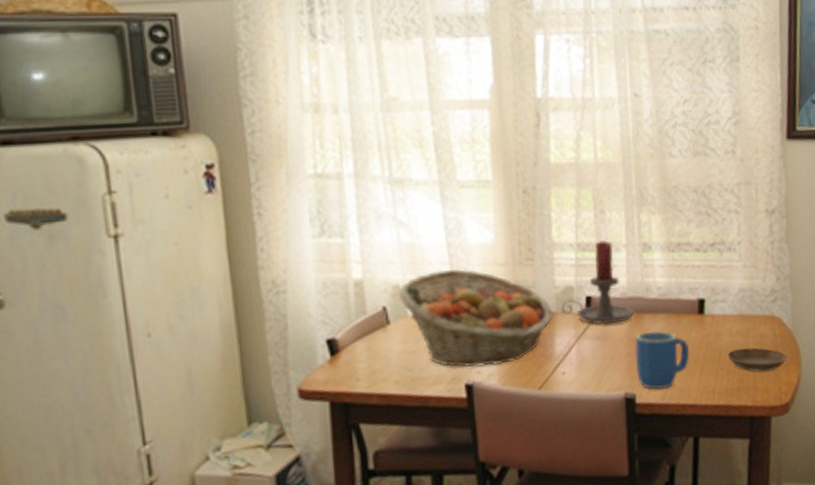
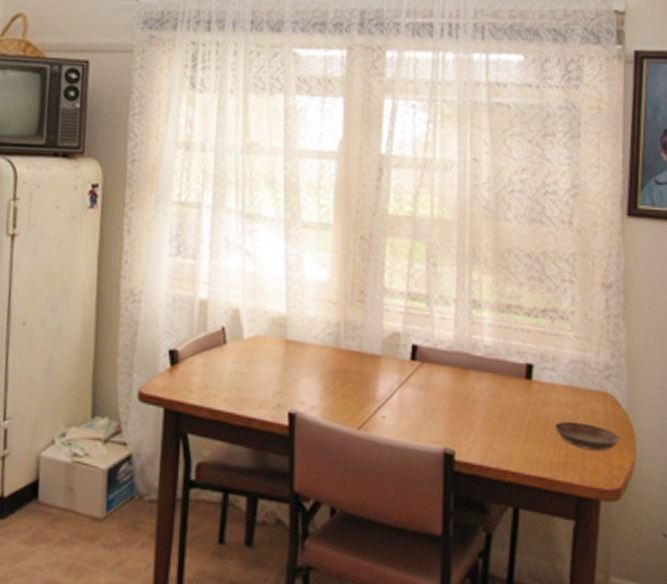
fruit basket: present [398,268,554,367] -> none [237,300,379,398]
candle holder: present [561,240,635,325] -> none [386,292,460,376]
mug: present [634,330,690,390] -> none [457,388,514,450]

